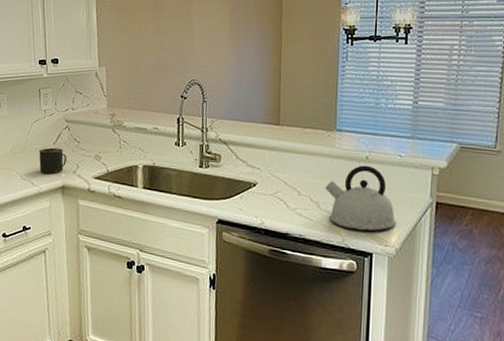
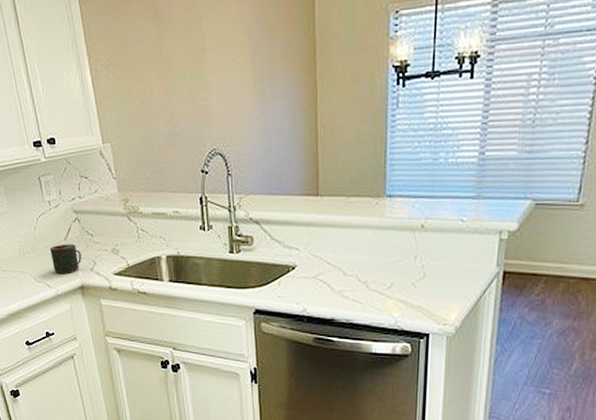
kettle: present [324,165,396,231] -> none [373,235,457,309]

